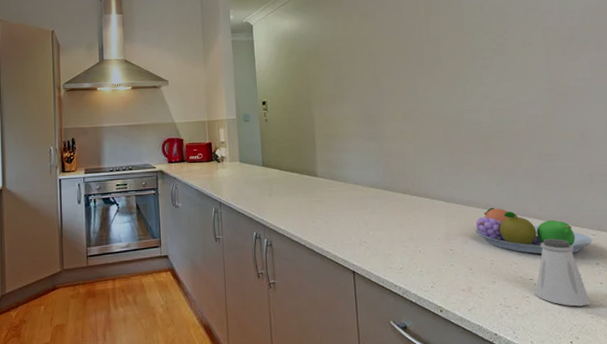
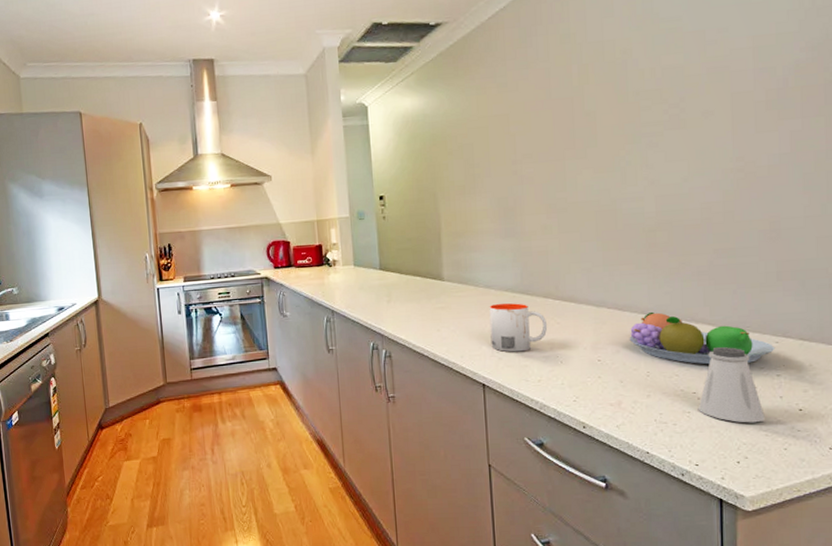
mug: none [357,198,407,242] -> present [489,303,548,352]

